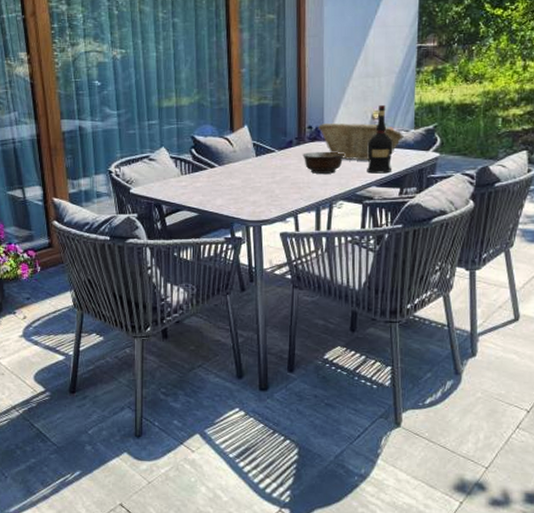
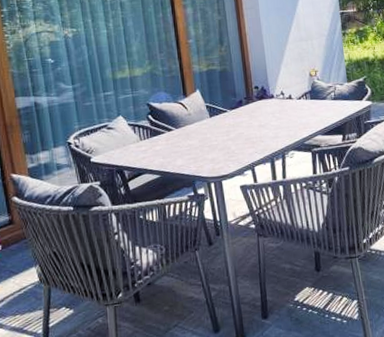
bowl: present [303,151,344,174] -> none [252,107,290,129]
fruit basket: present [318,123,404,161] -> none [264,80,339,114]
liquor: present [367,104,393,174] -> none [309,63,333,124]

